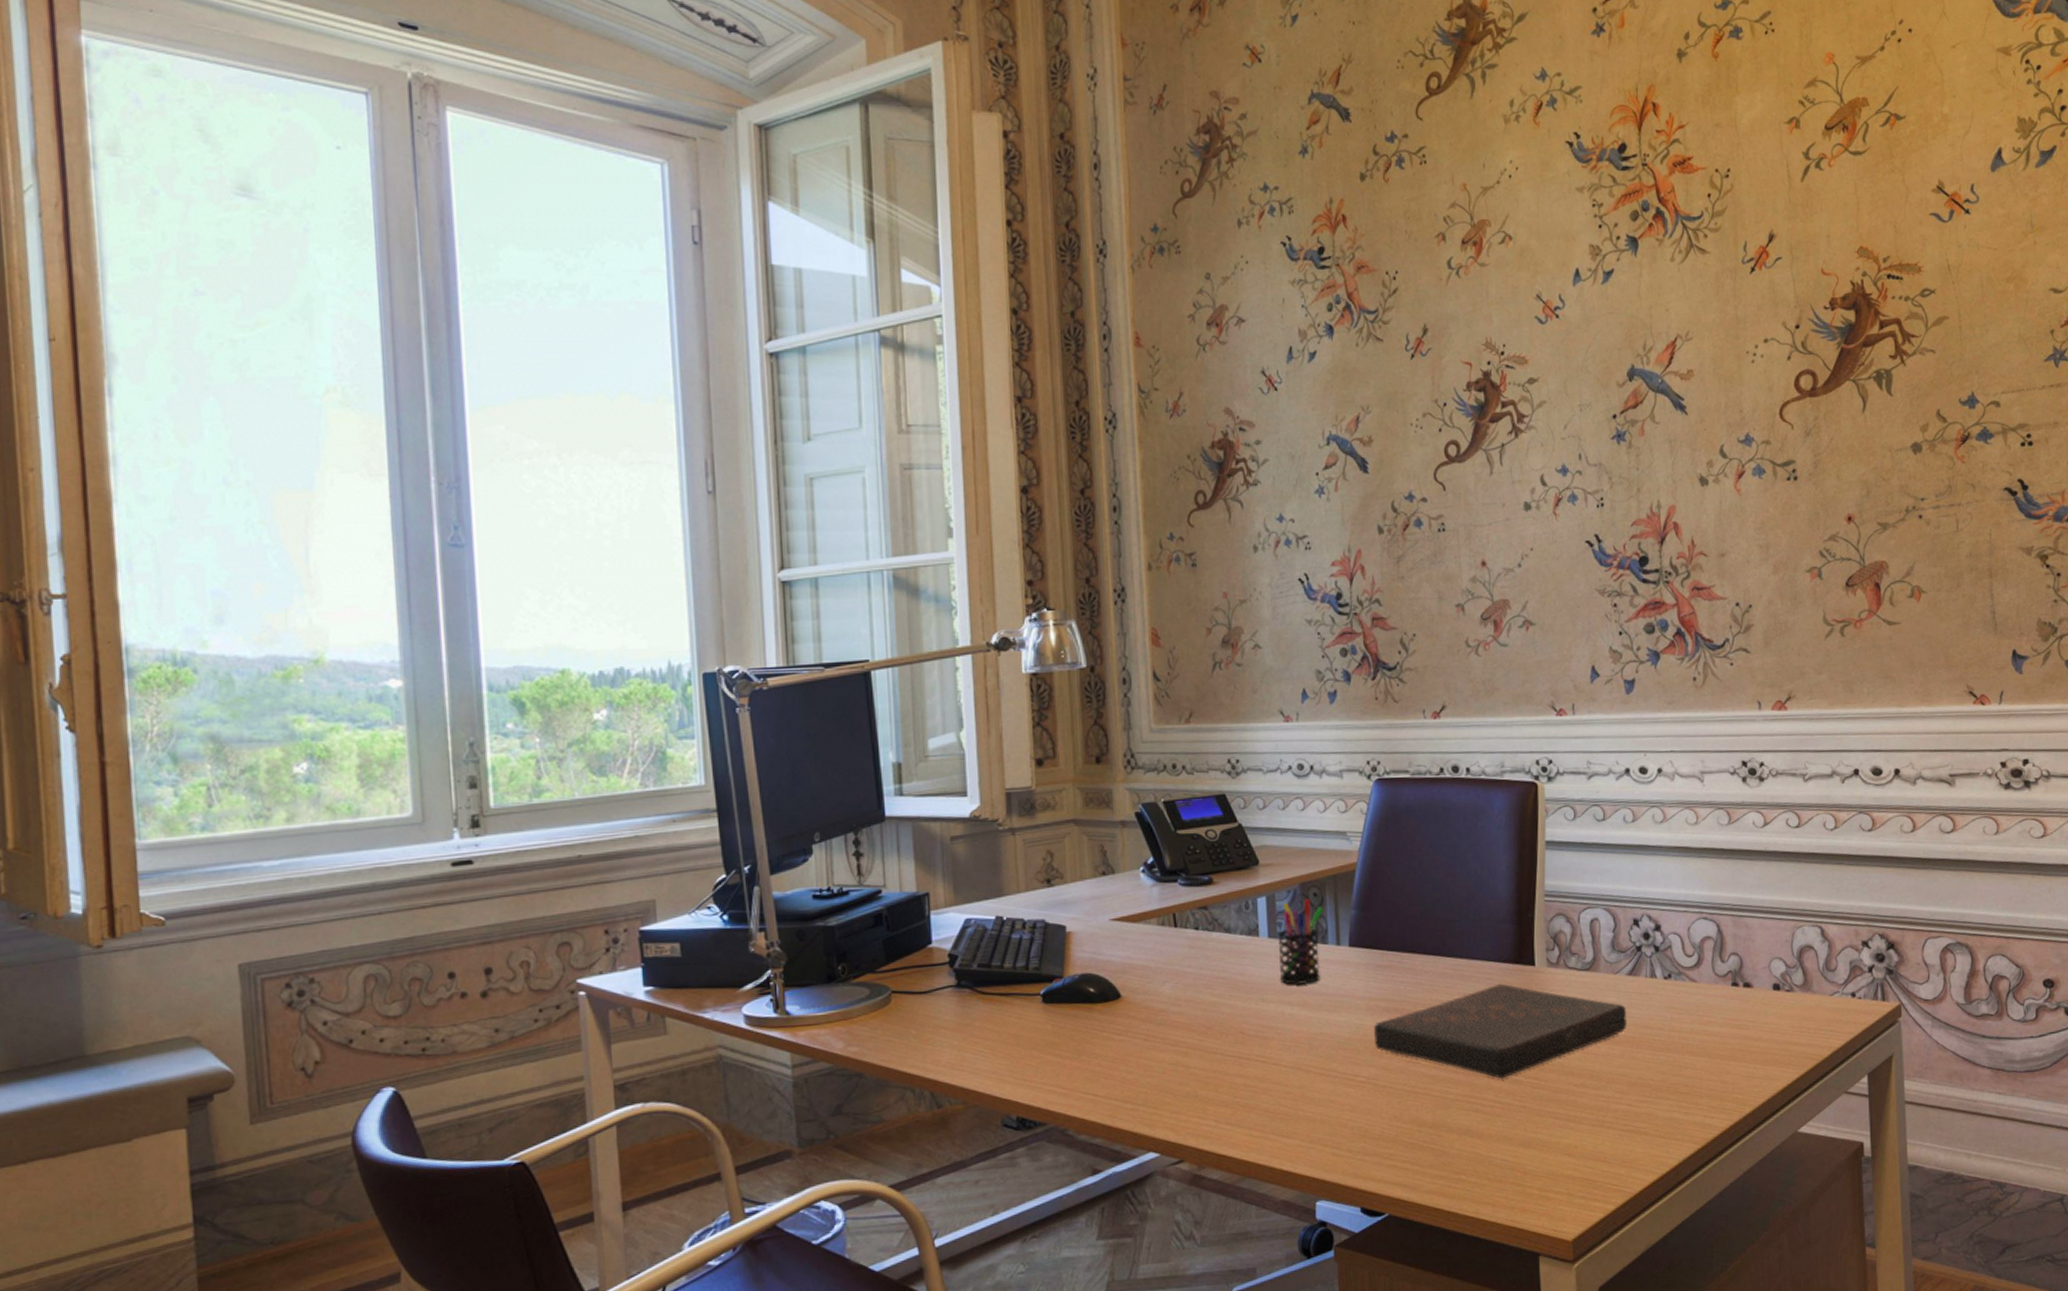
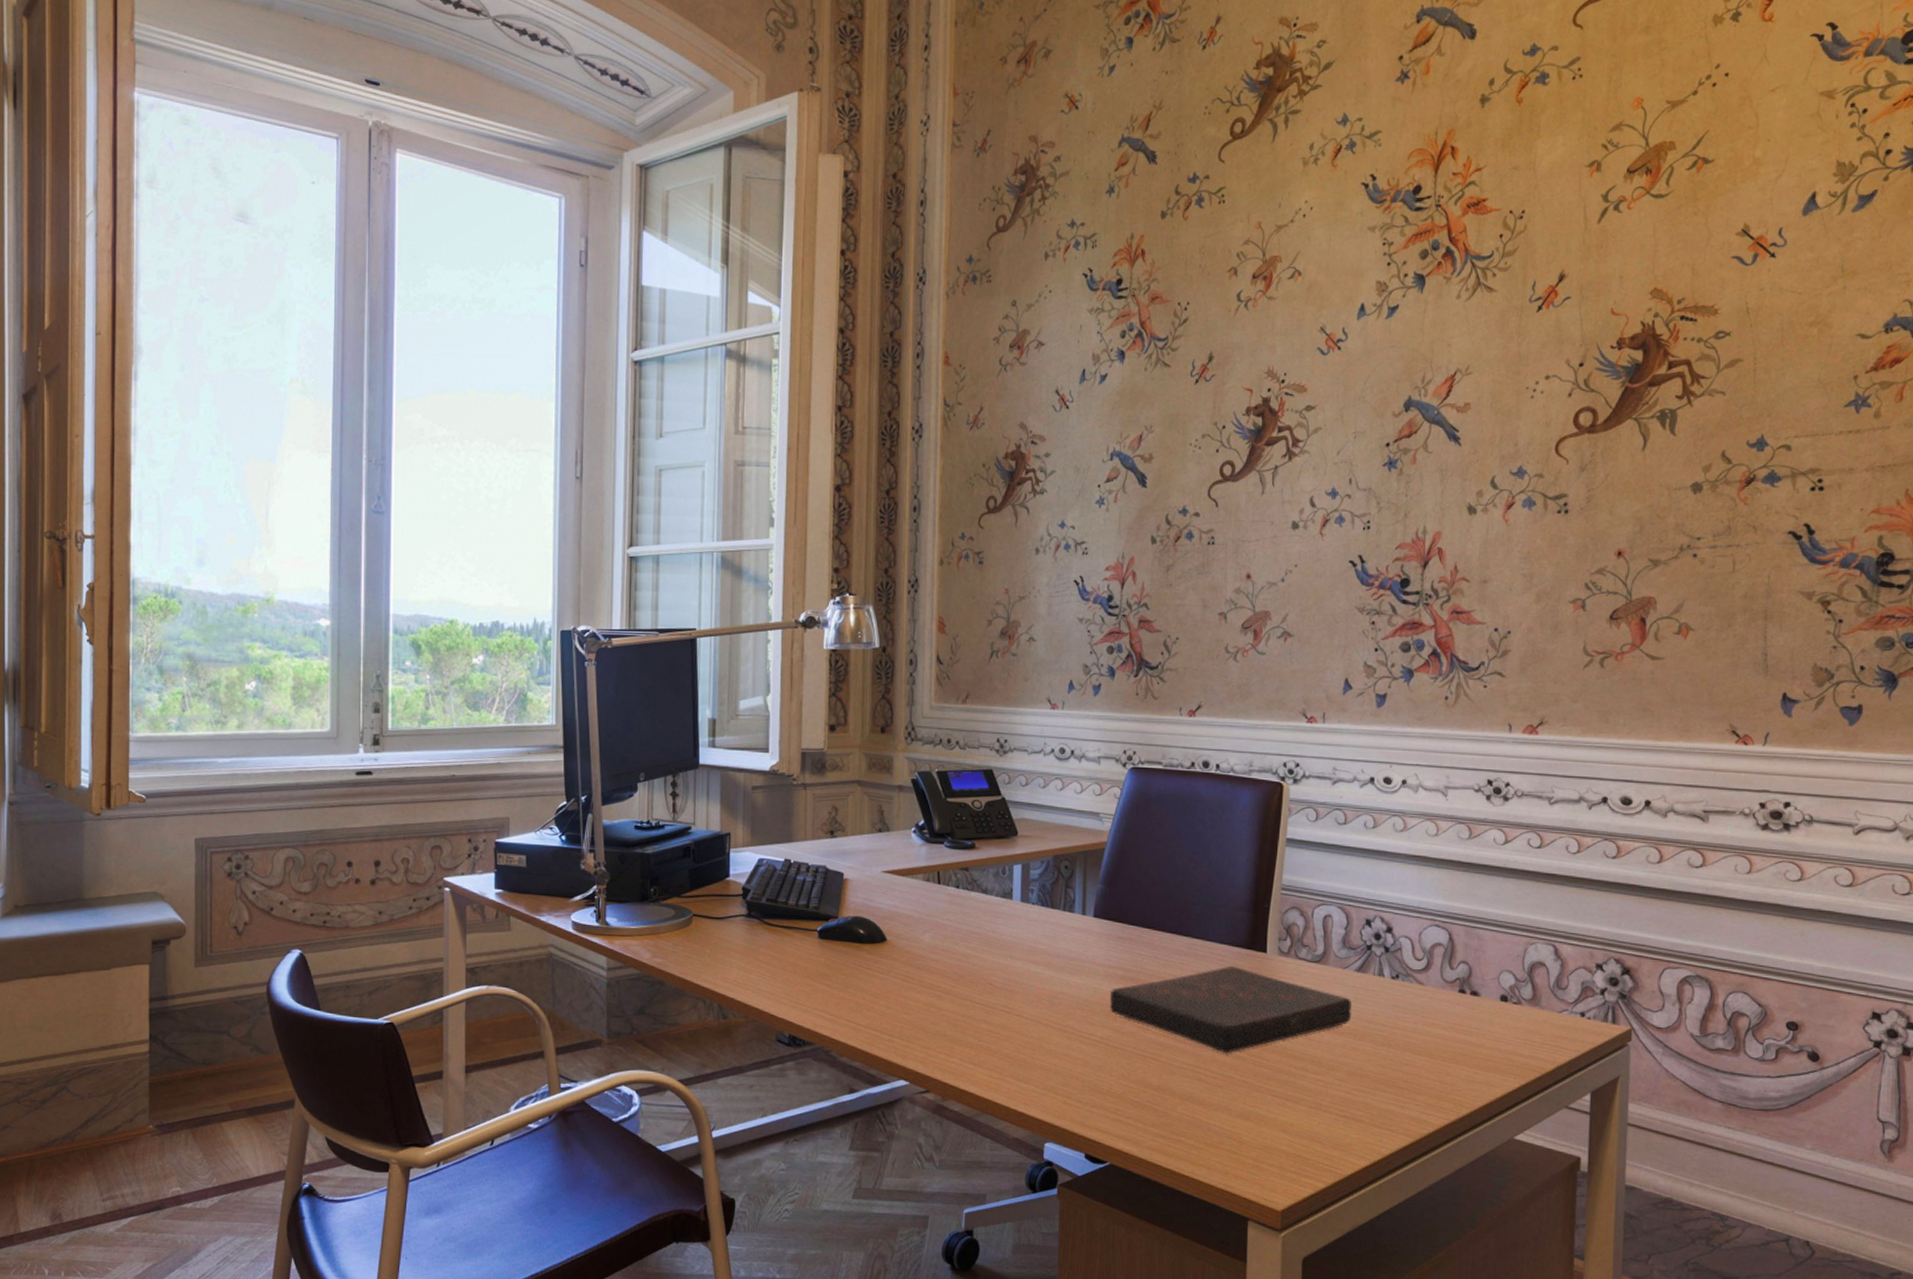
pen holder: present [1277,898,1323,986] -> none [1027,870,1073,948]

